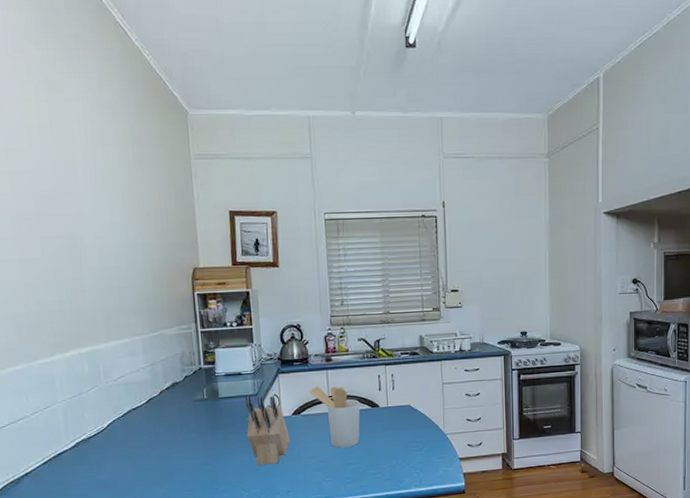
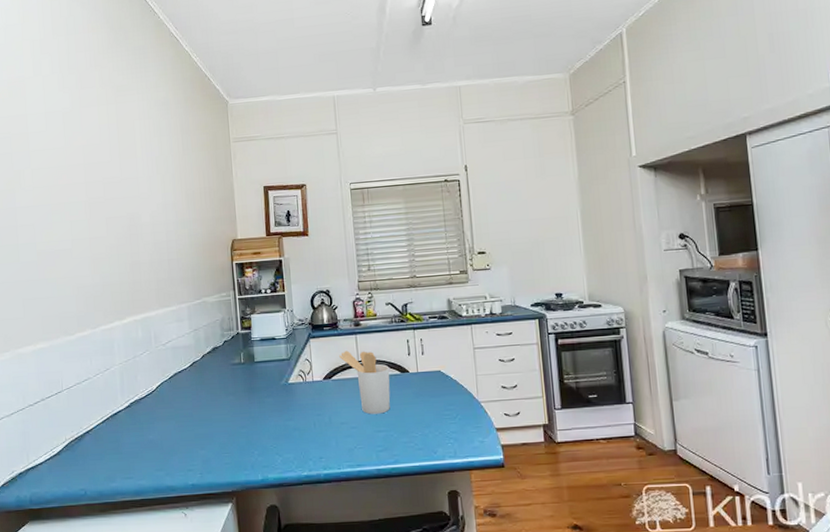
knife block: present [245,396,290,465] -> none [279,360,322,430]

